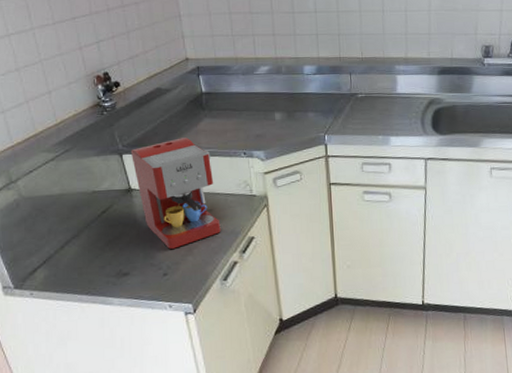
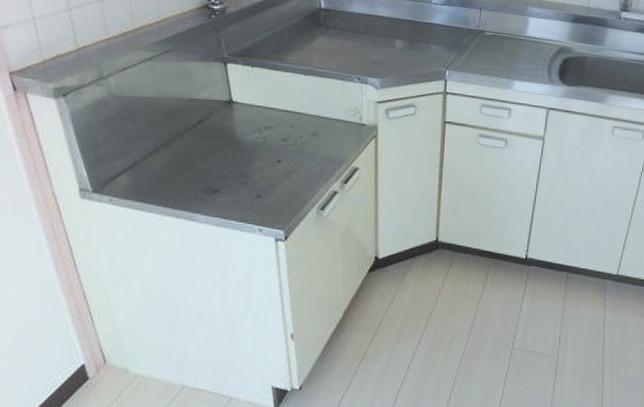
coffee maker: present [130,137,221,249] -> none [236,53,324,170]

